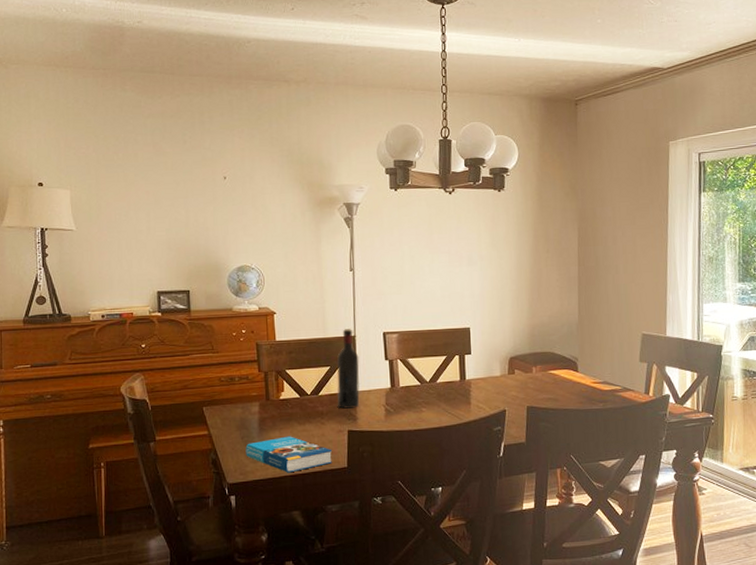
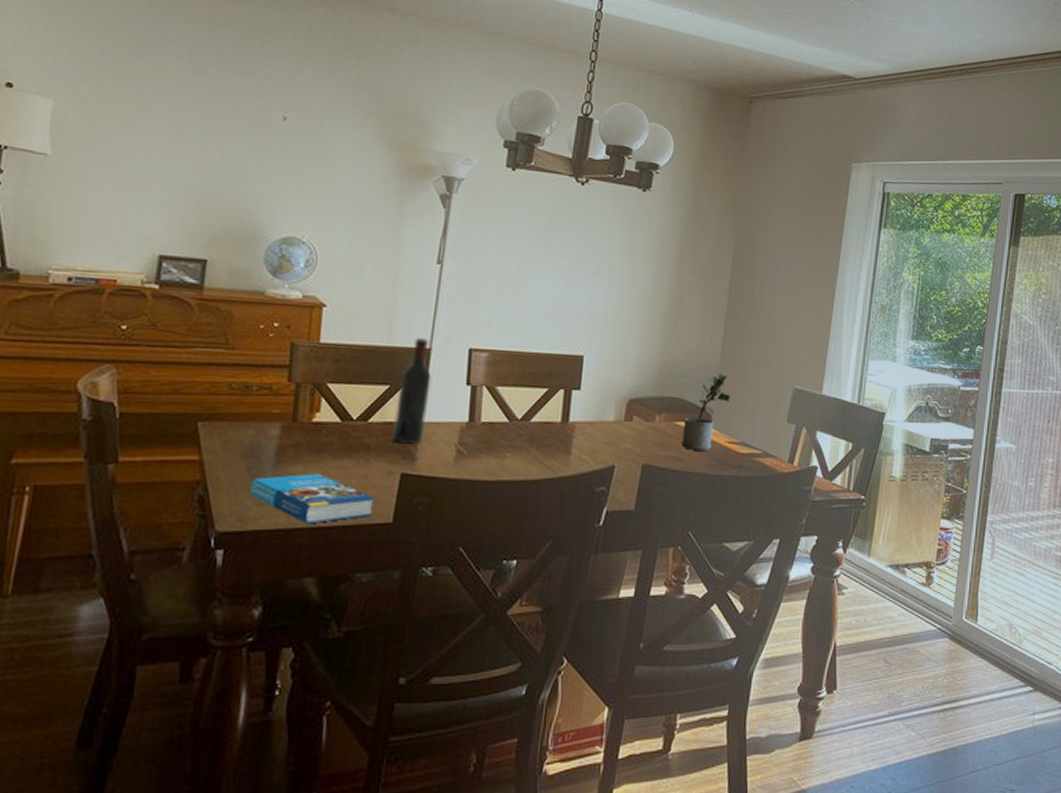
potted plant: none [555,328,591,392] -> present [680,373,731,451]

